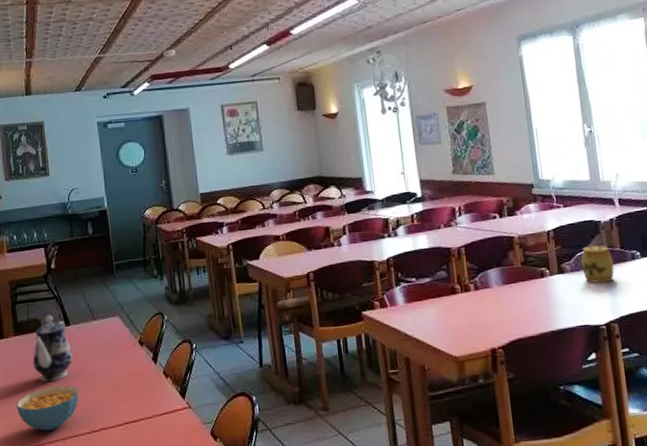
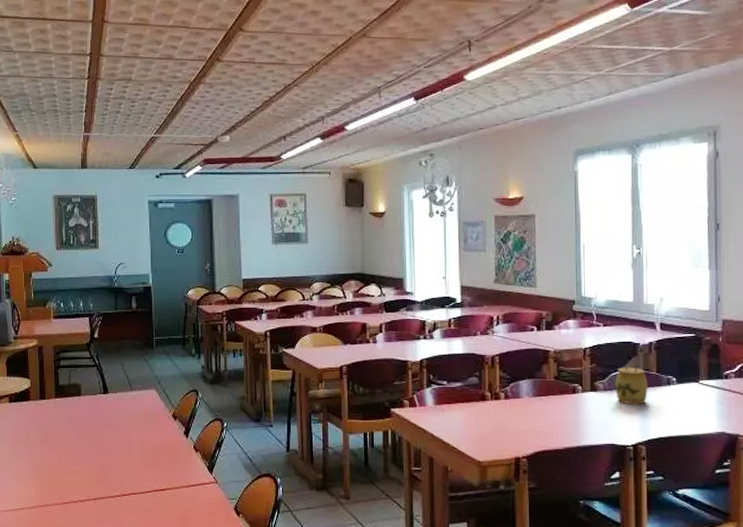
cereal bowl: present [16,385,80,431] -> none [52,449,113,490]
teapot: present [33,314,73,383] -> none [71,381,109,445]

